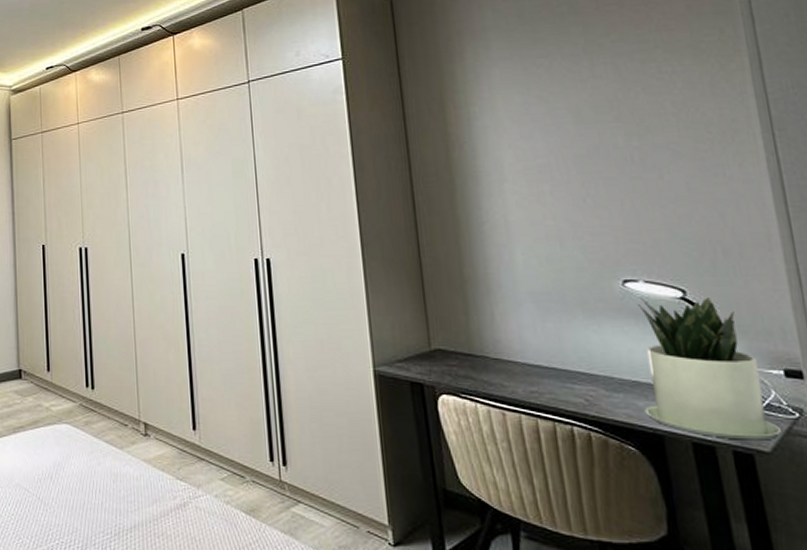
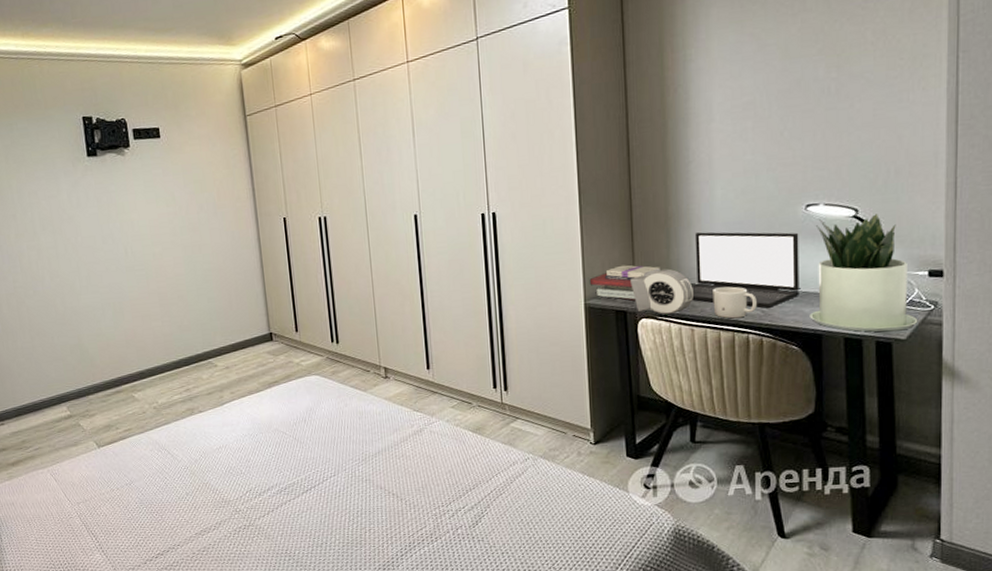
books: none [379,330,460,373] -> present [590,265,660,302]
alarm clock: none [425,339,502,394] -> present [630,268,693,315]
laptop: none [496,301,629,396] -> present [692,232,799,308]
mug: none [523,366,579,405] -> present [713,286,757,319]

